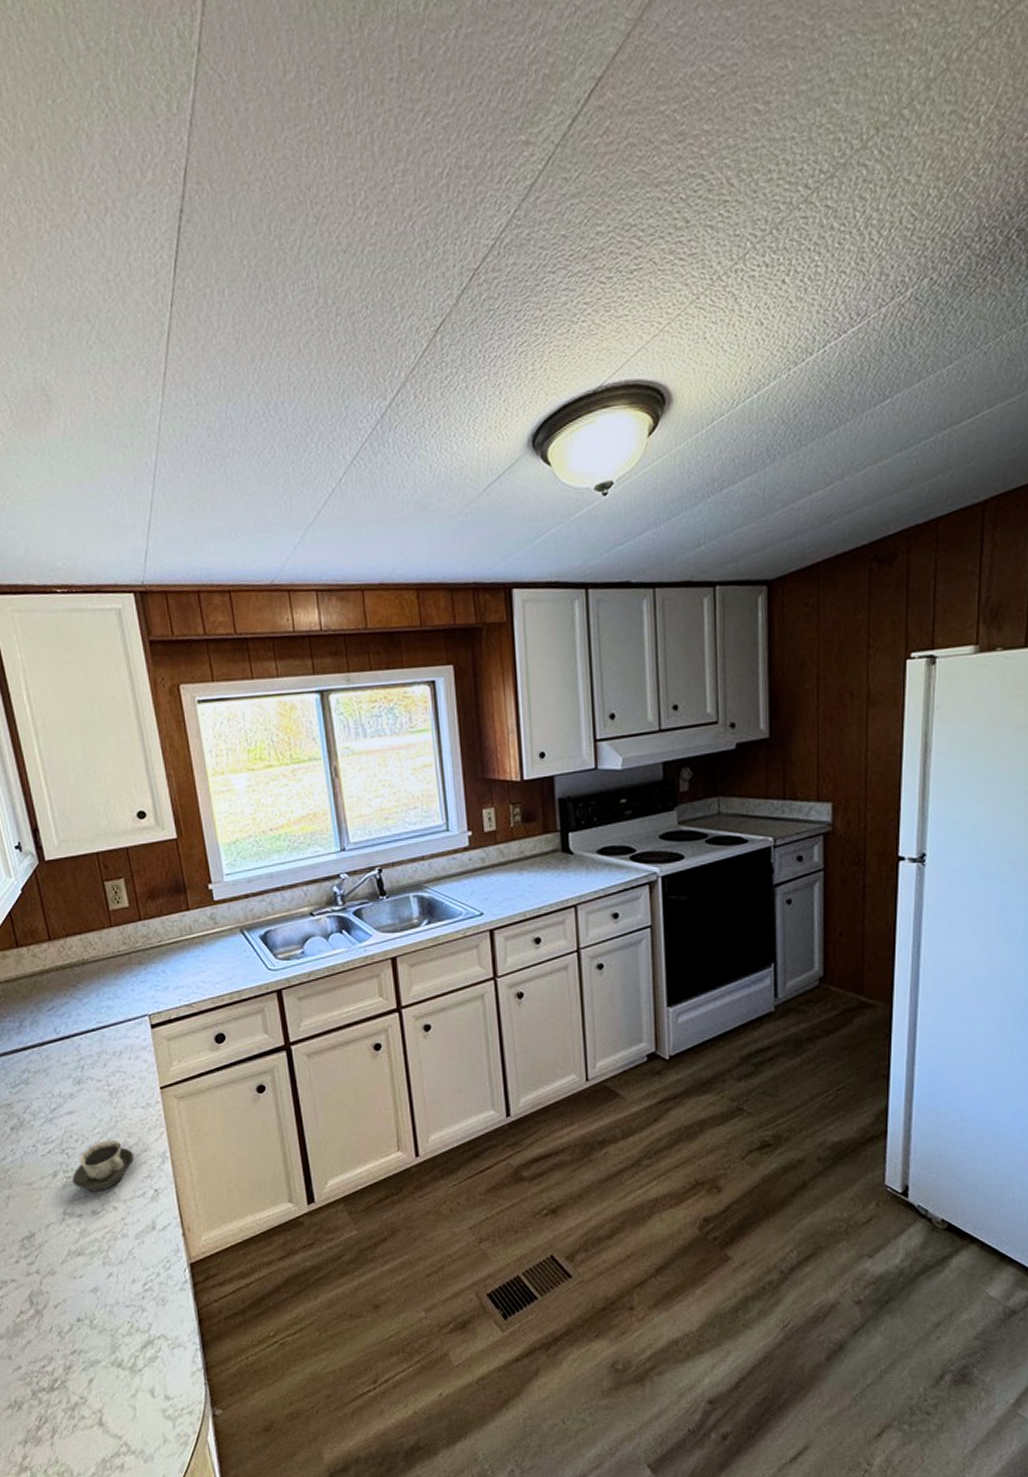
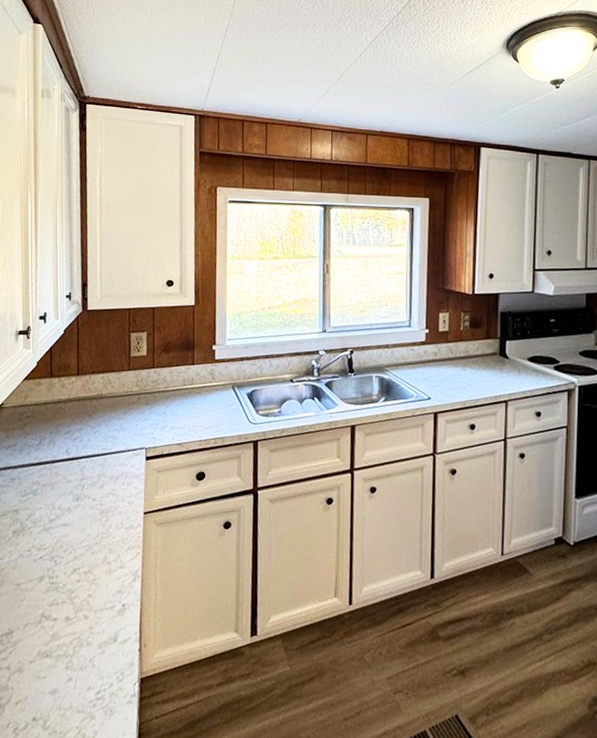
cup: present [72,1139,135,1192] -> none [55,553,111,600]

